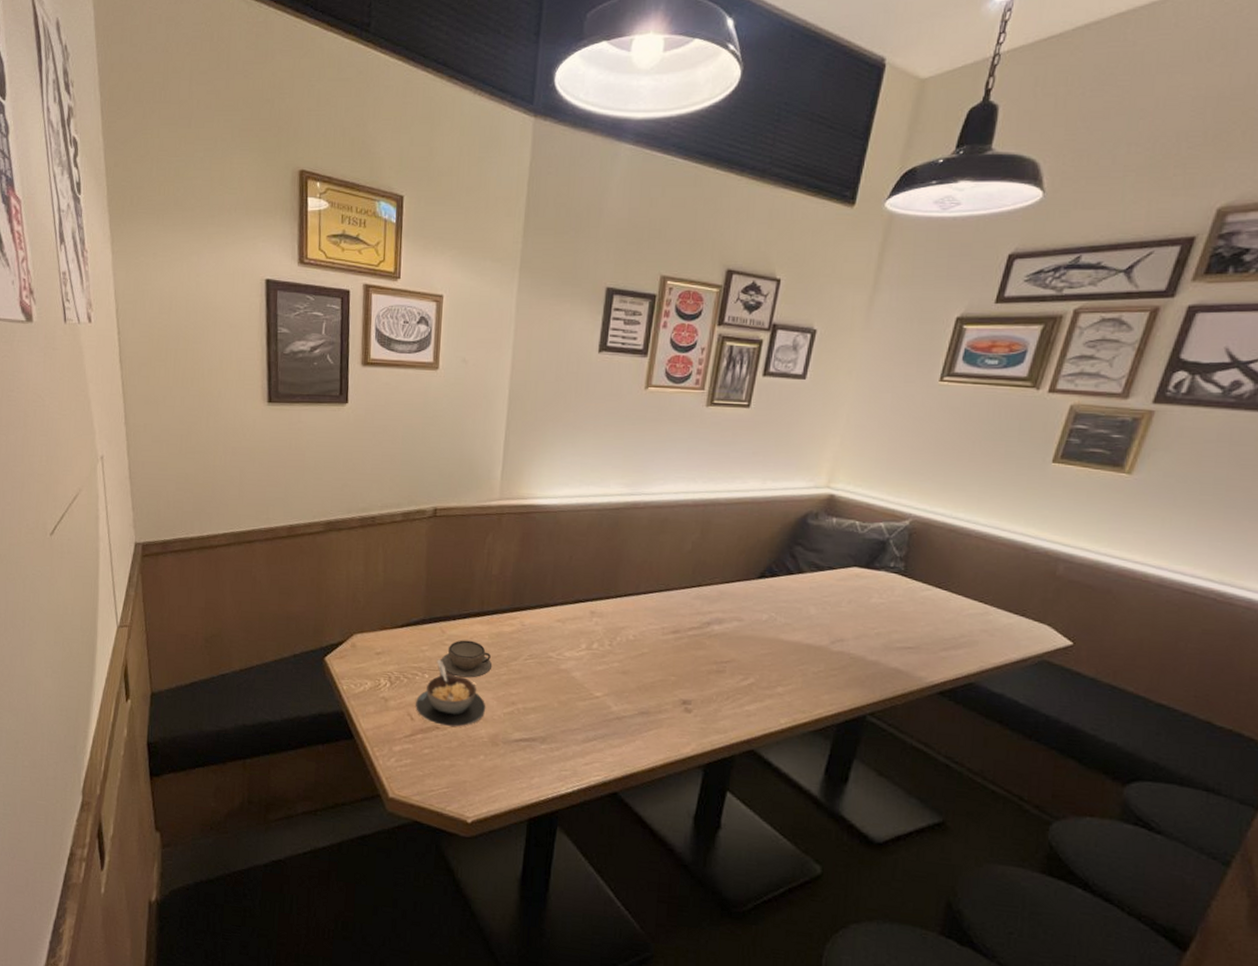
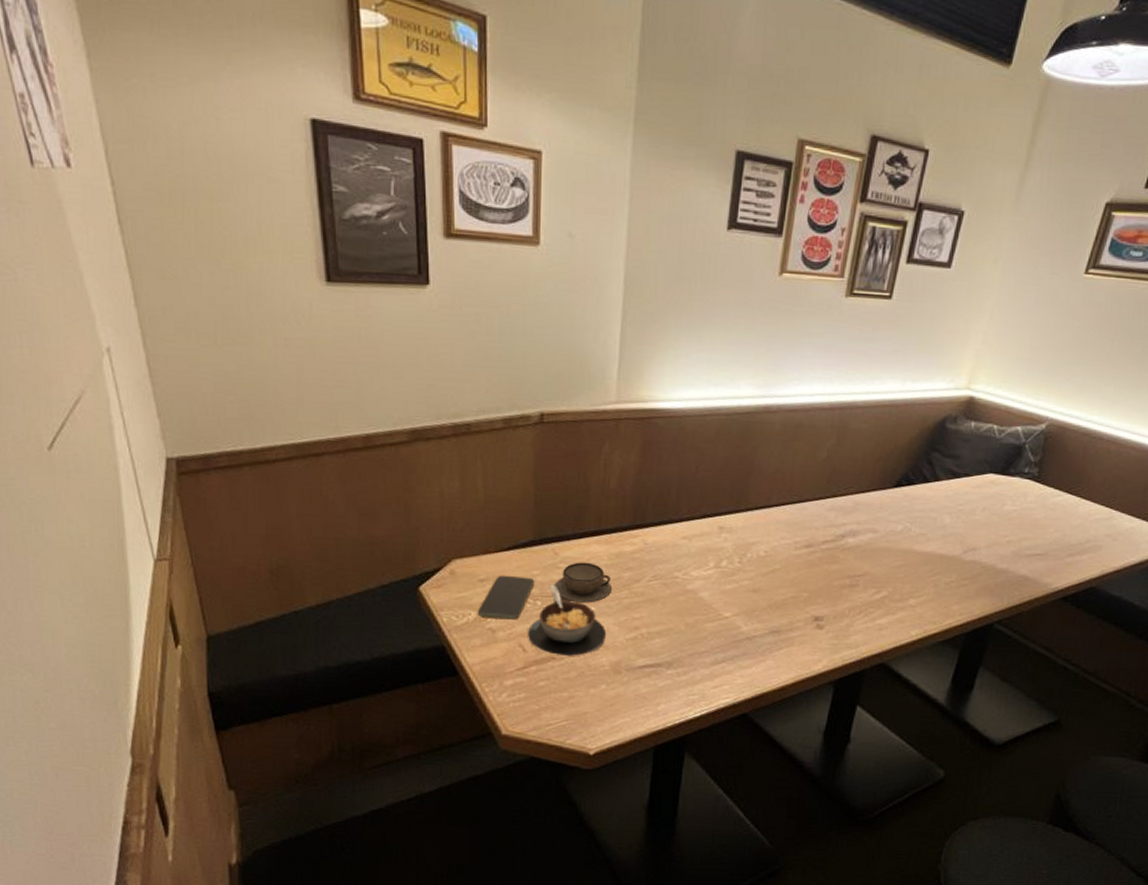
smartphone: none [372,649,424,691] -> present [477,575,535,620]

